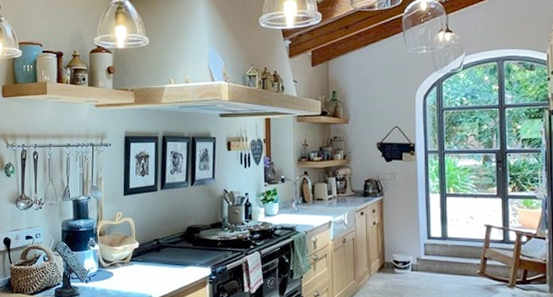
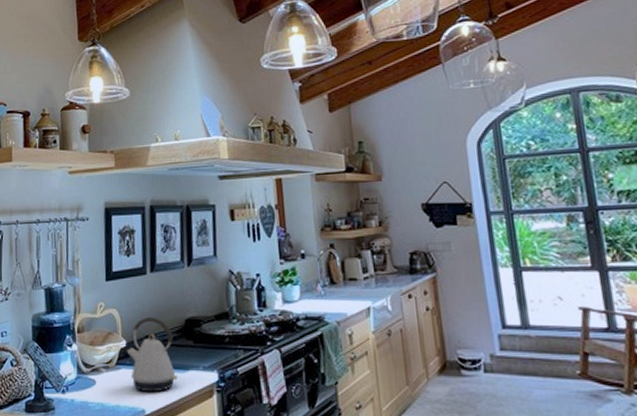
kettle: none [139,225,179,283] -> present [126,317,178,393]

